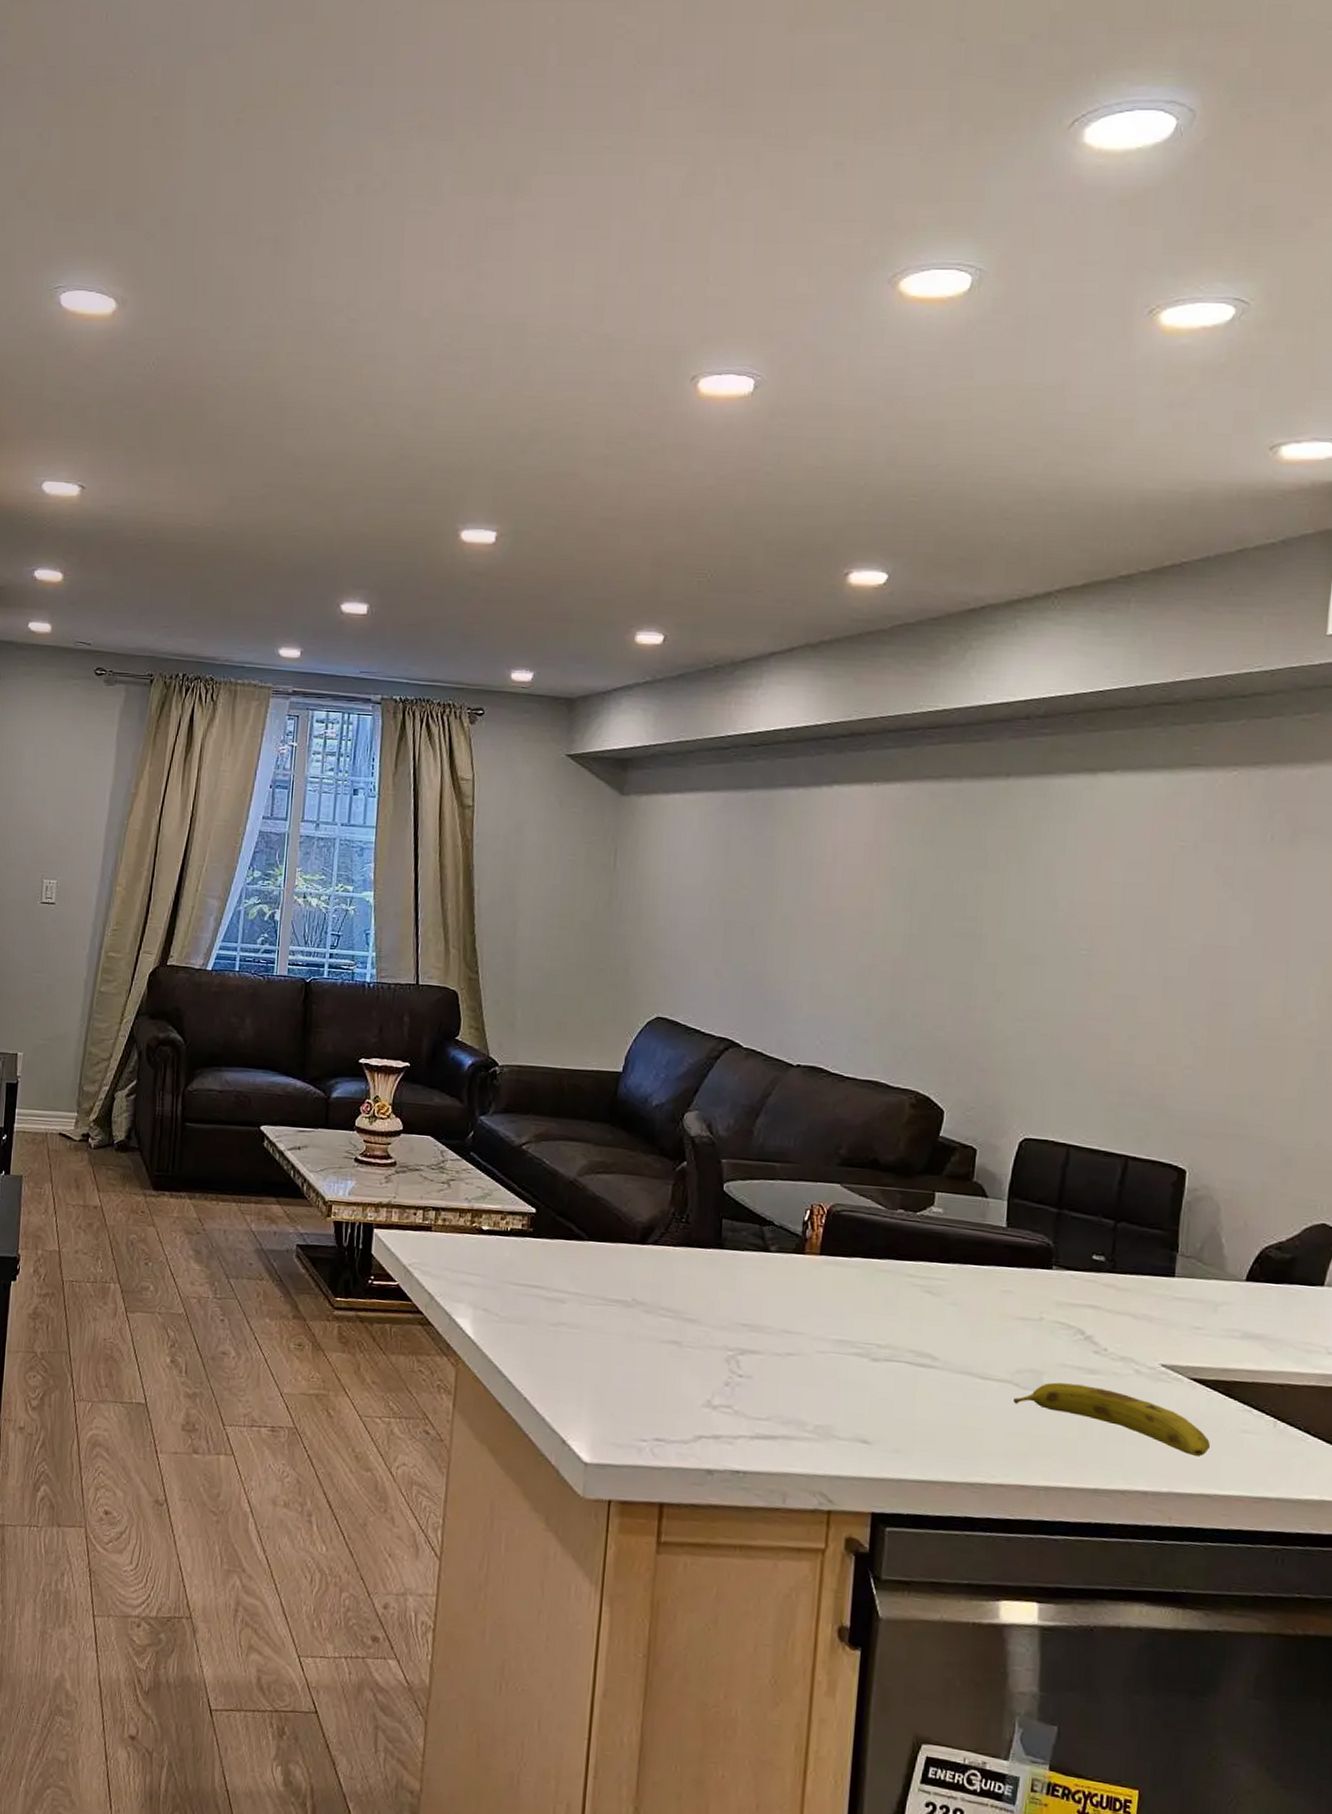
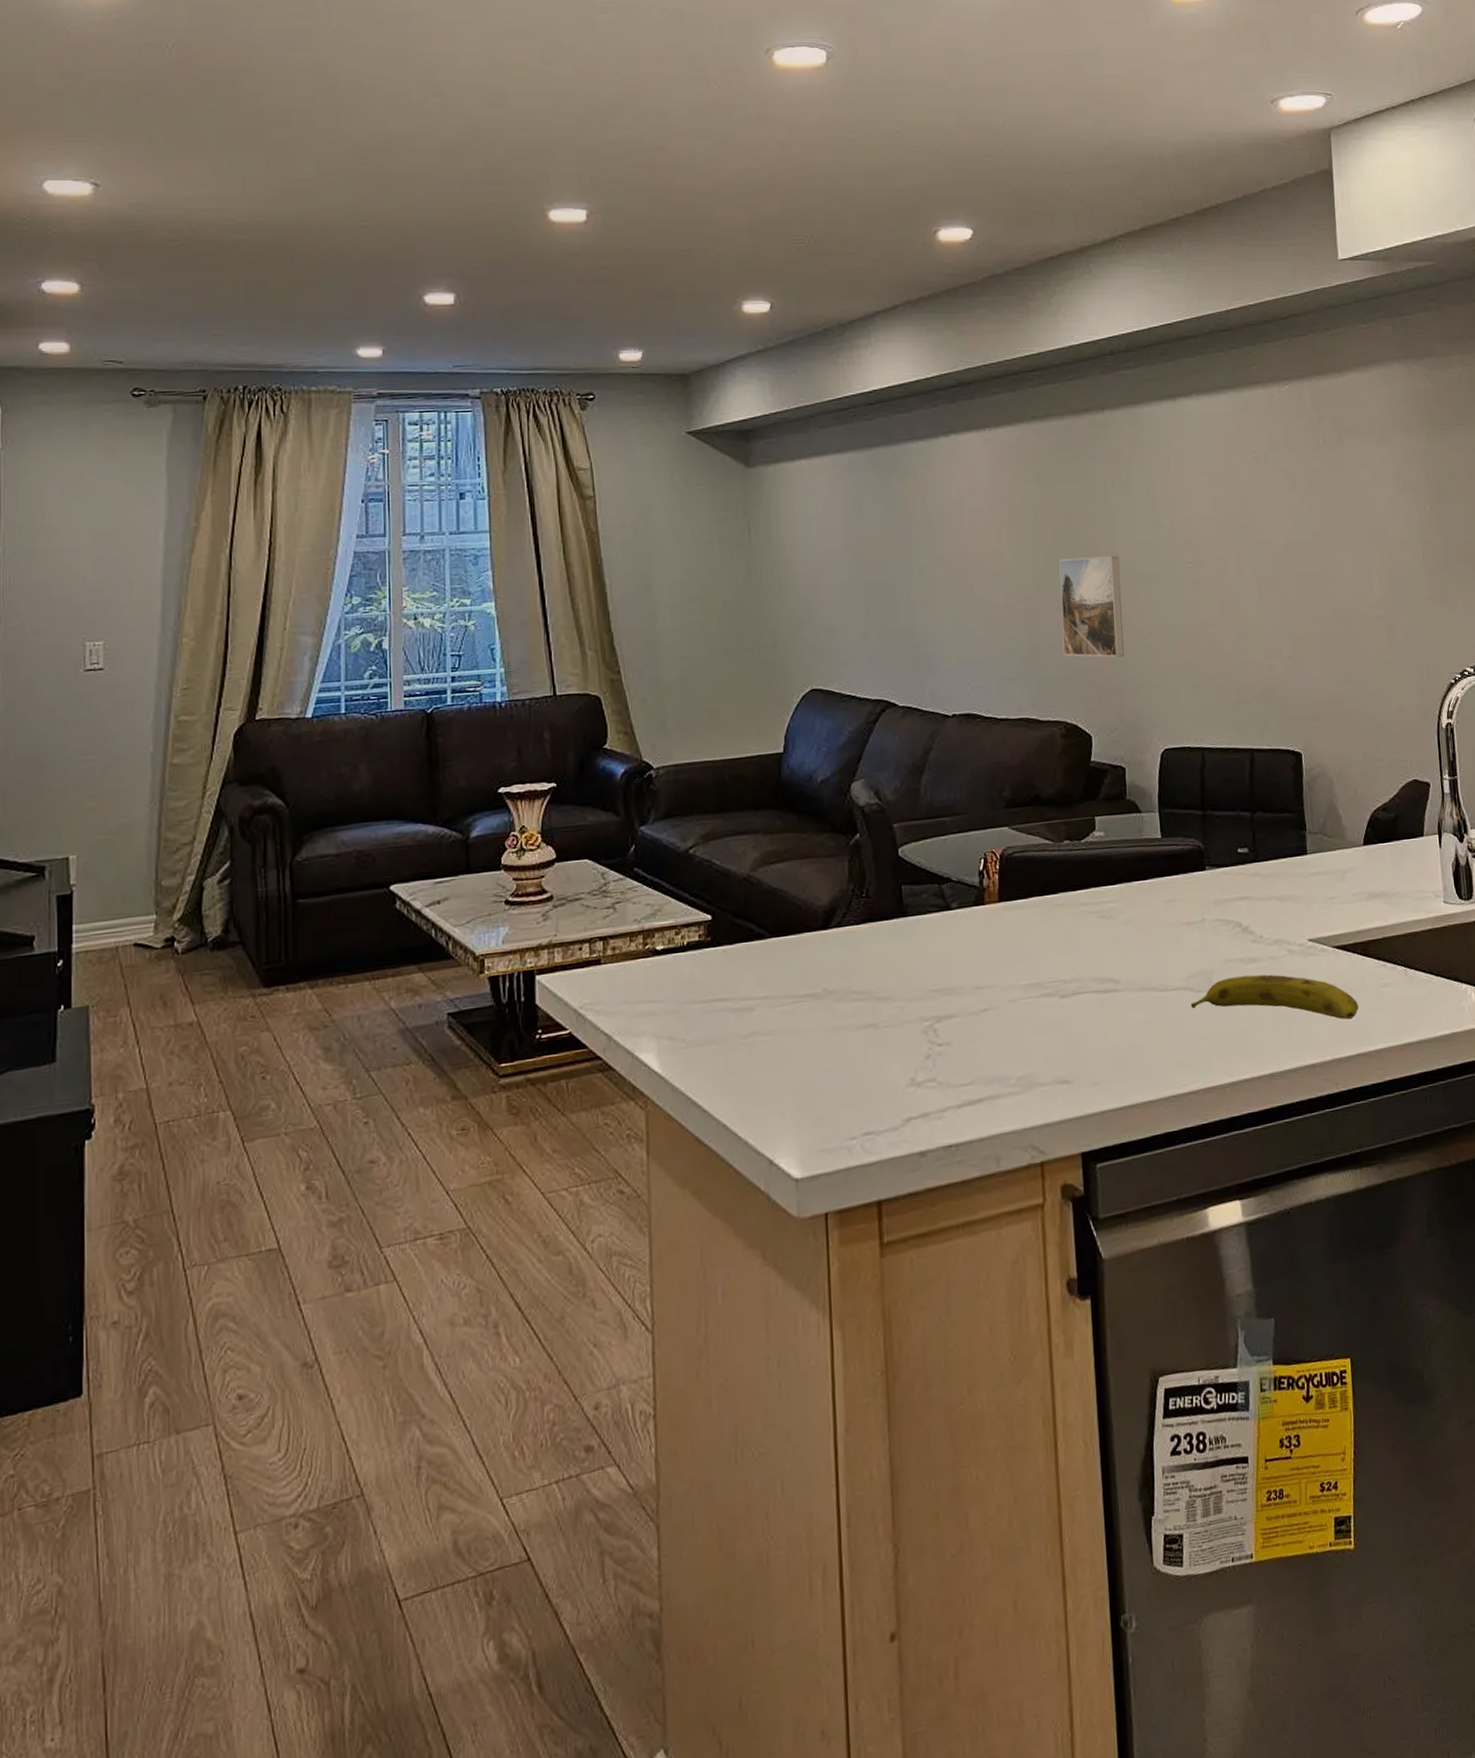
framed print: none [925,926,1003,1036] -> present [1059,555,1124,658]

